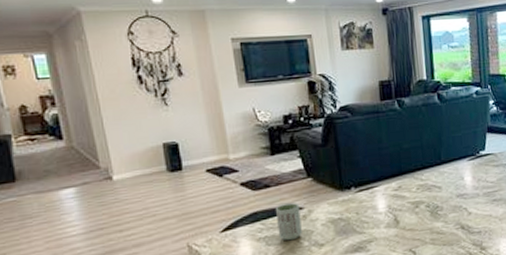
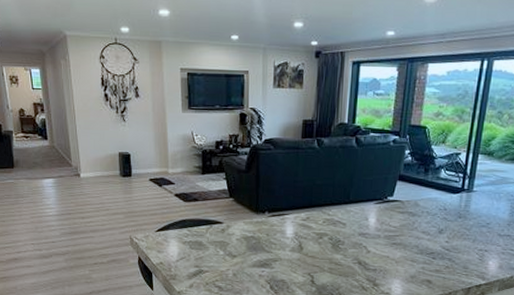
cup: present [275,203,302,241] -> none [200,217,220,248]

